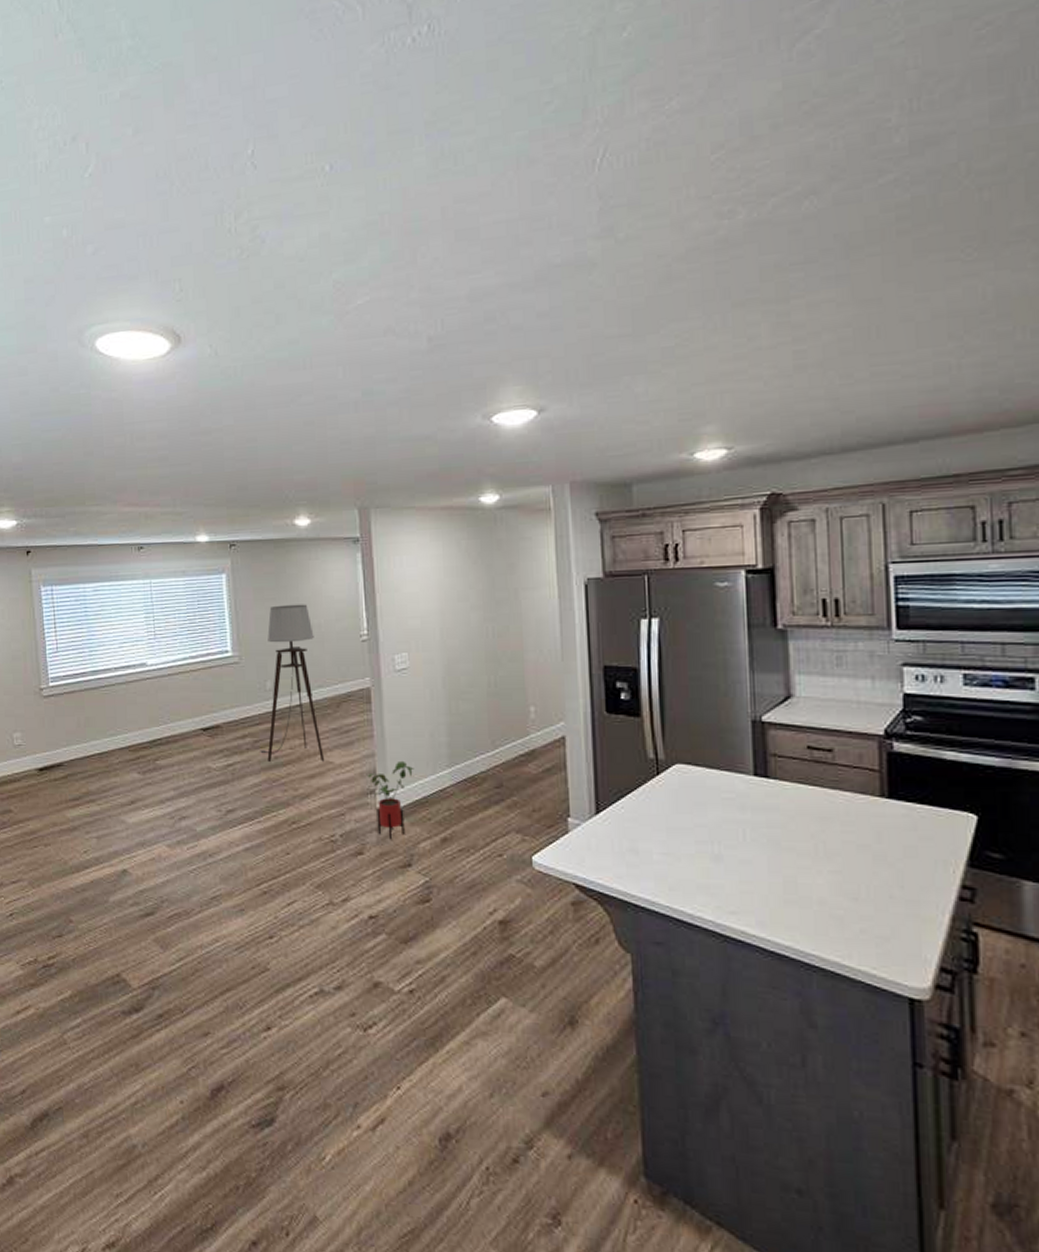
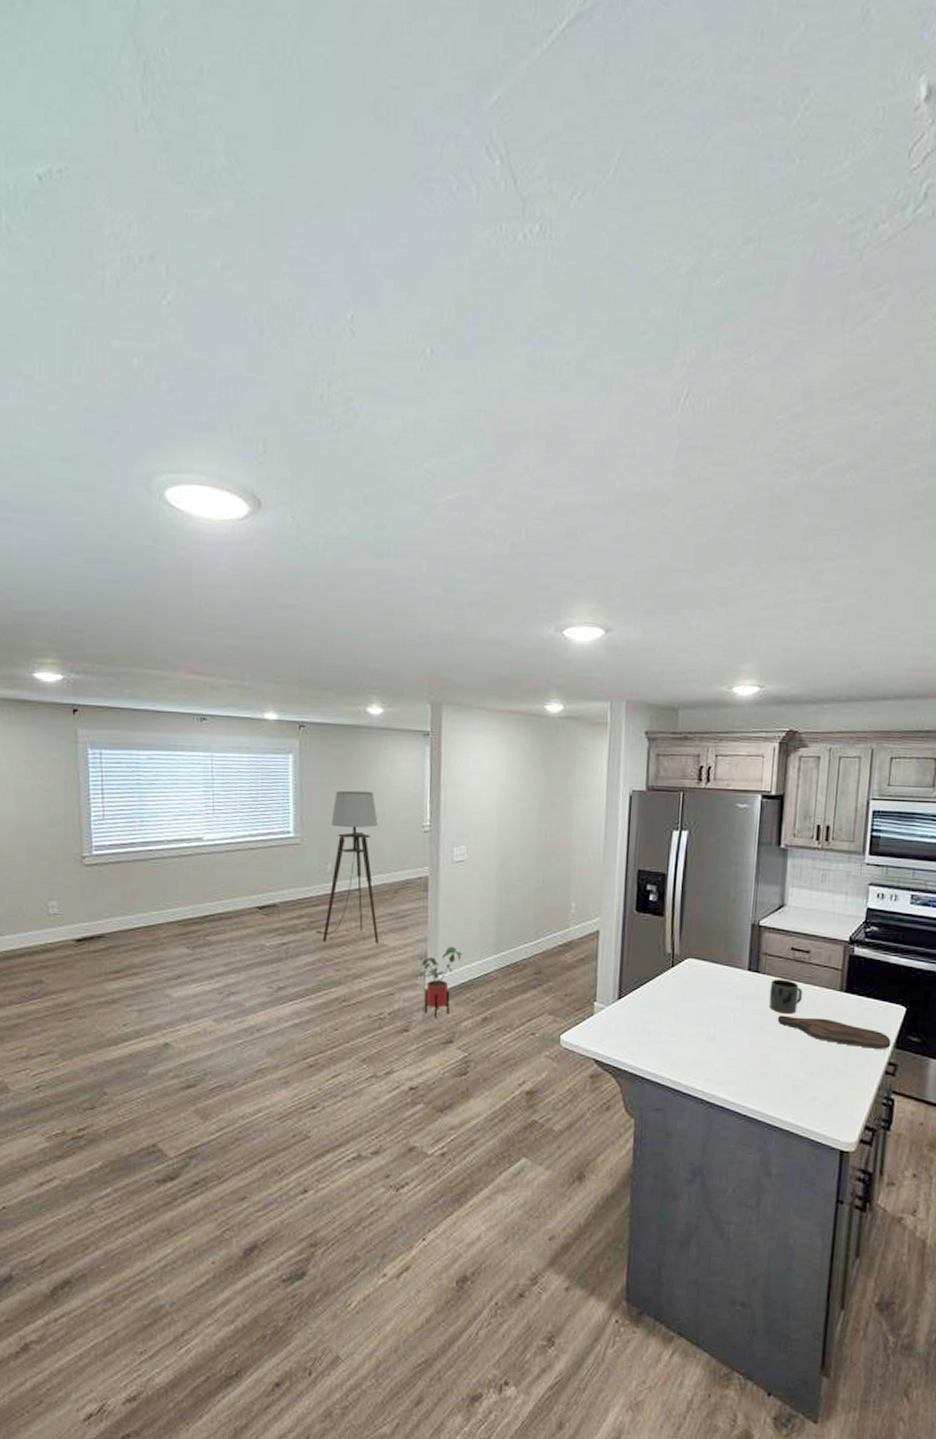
mug: none [785,785,830,826] -> present [769,979,803,1014]
cutting board: none [799,828,963,870] -> present [777,1015,892,1050]

